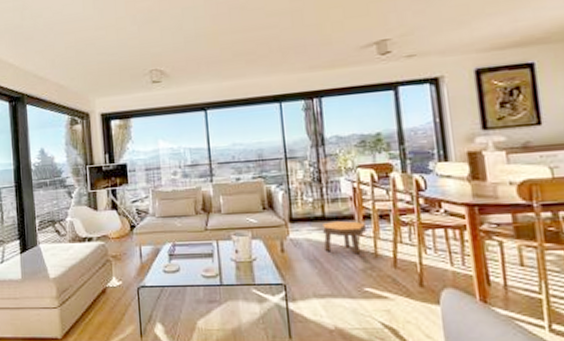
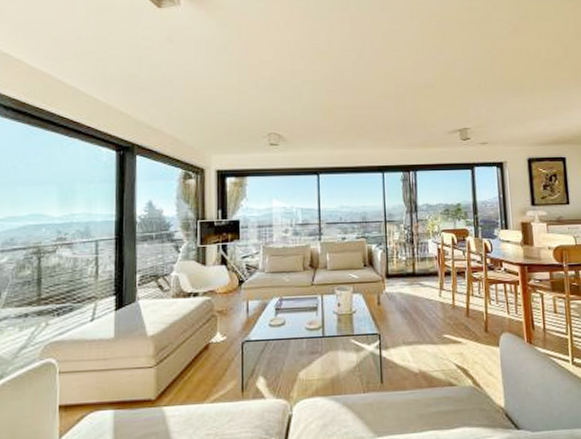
footstool: present [321,221,368,255] -> none [412,277,448,306]

